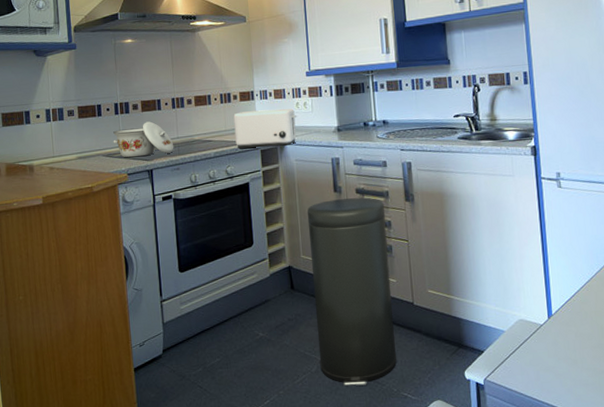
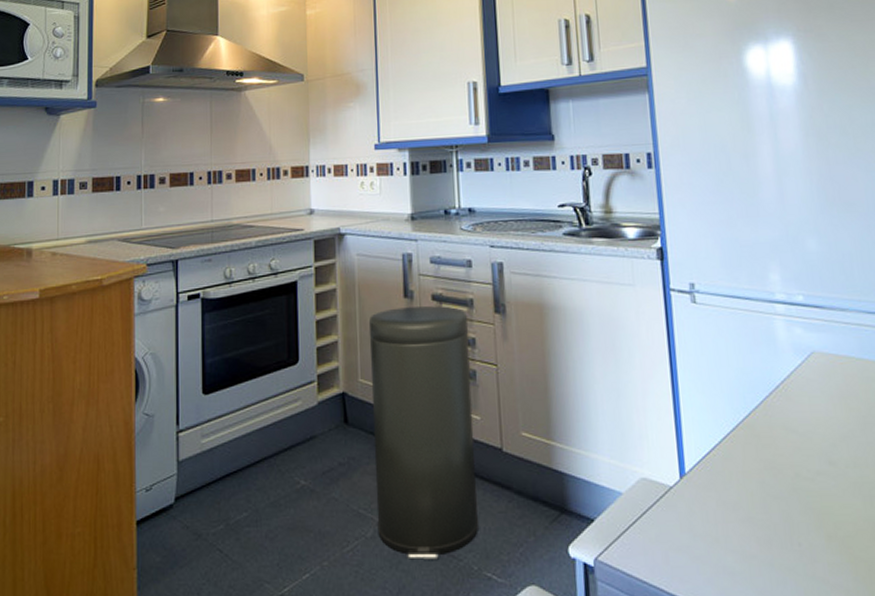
cooking pot: present [113,121,174,158] -> none [132,199,207,244]
toaster: present [233,108,297,149] -> none [282,189,361,238]

